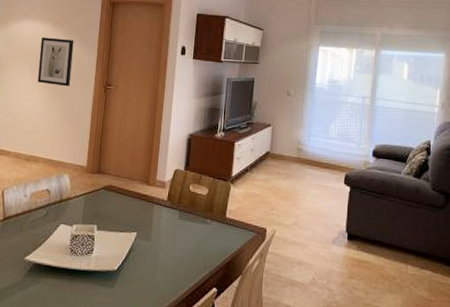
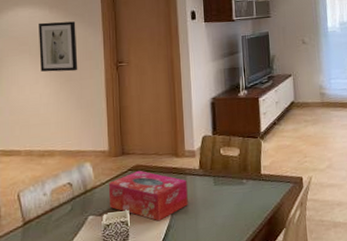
tissue box: none [80,190,154,242] -> present [108,170,188,221]

